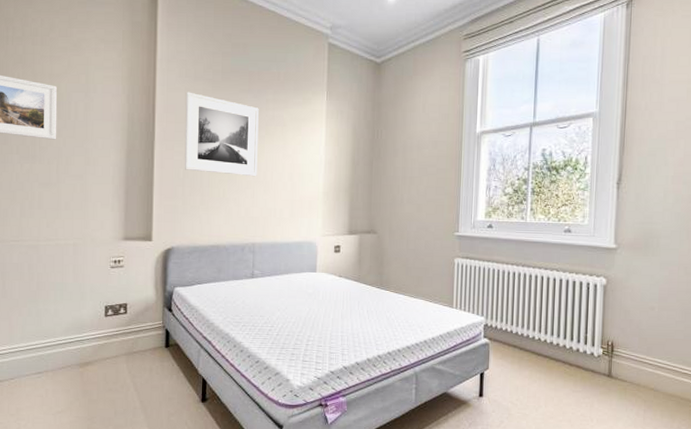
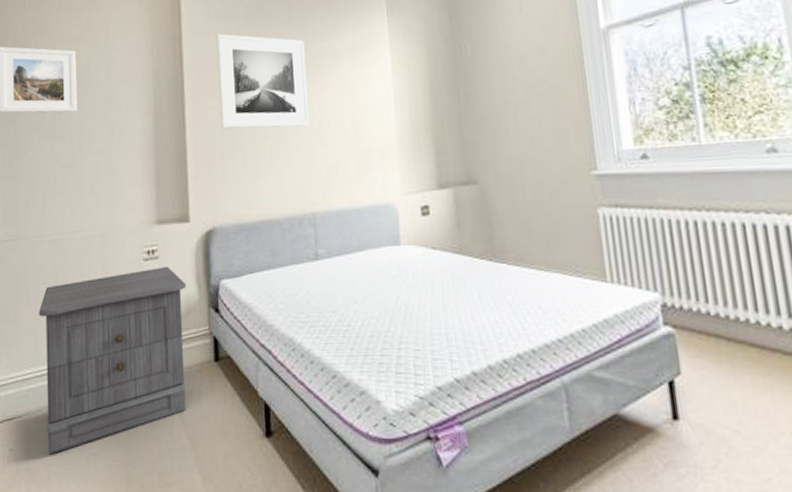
nightstand: none [14,273,146,412] -> present [39,266,187,455]

